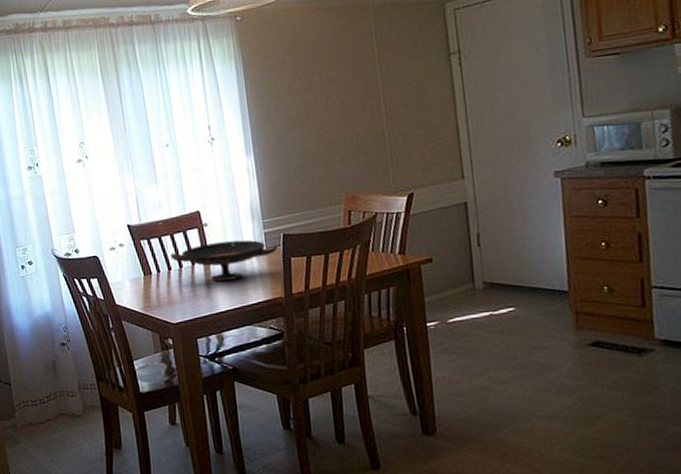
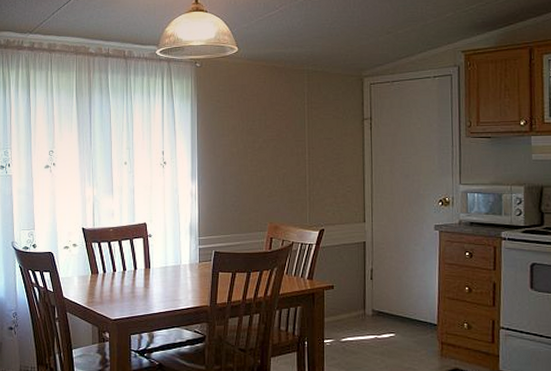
decorative bowl: present [170,240,278,282] -> none [116,252,209,286]

